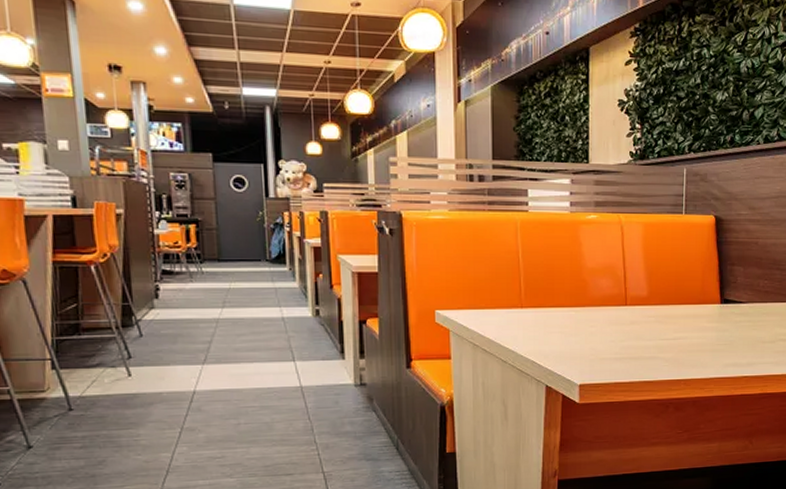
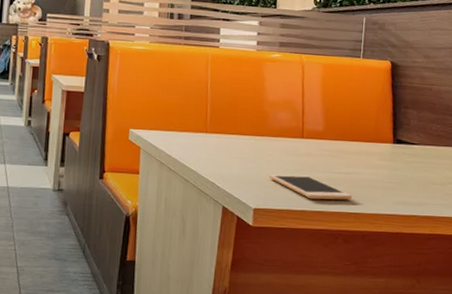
cell phone: none [594,345,681,370] -> present [269,174,352,200]

